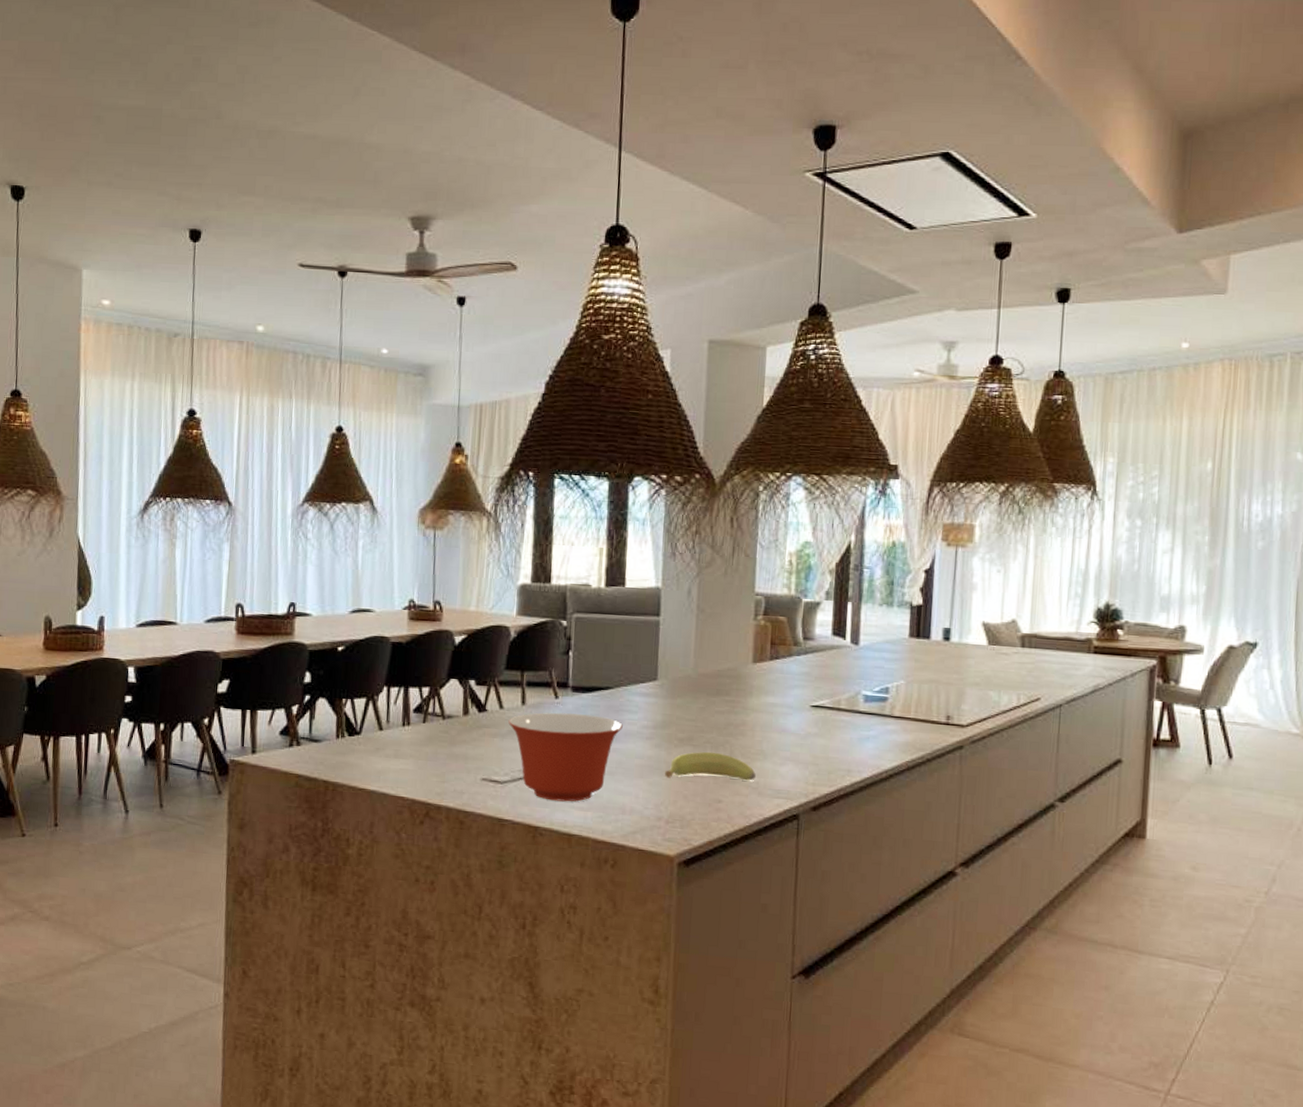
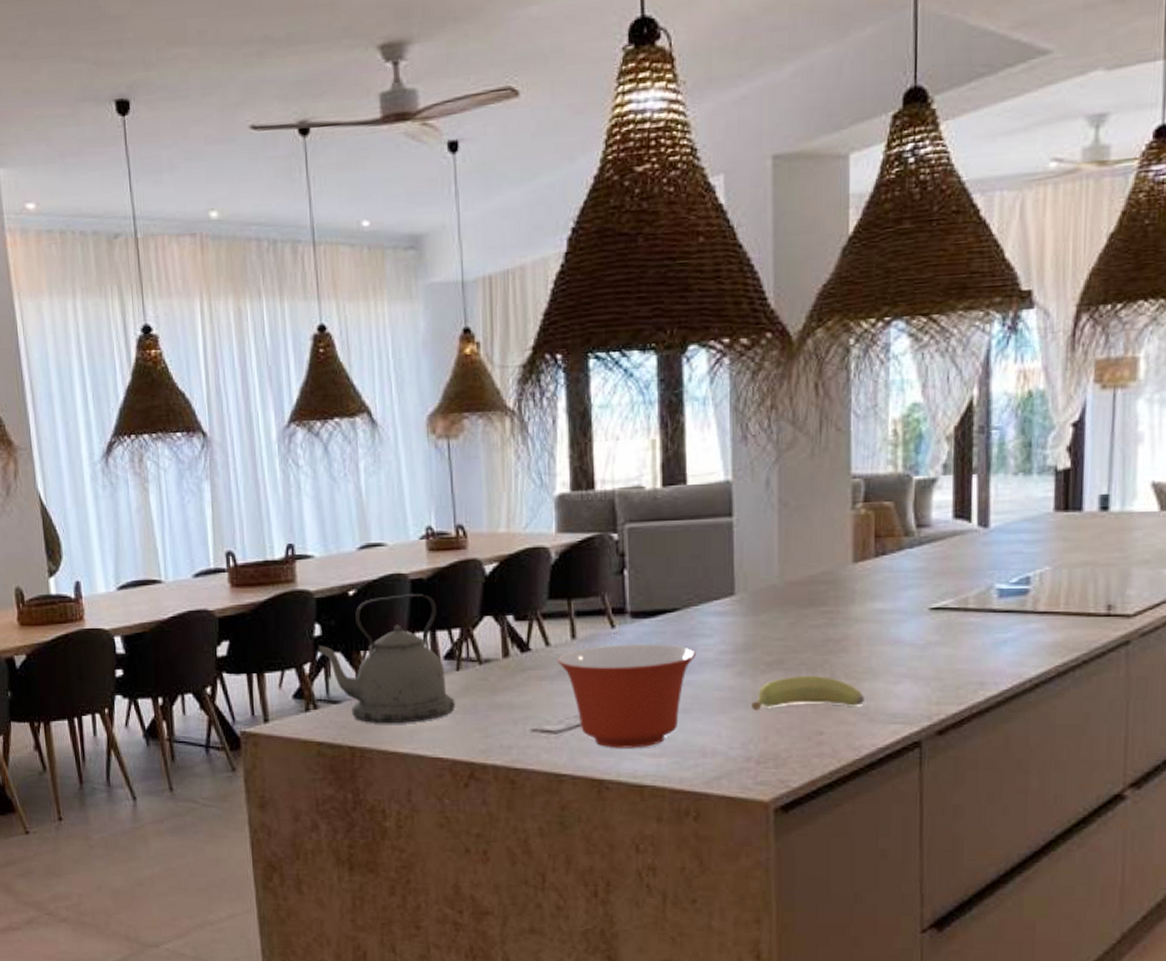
kettle: none [305,654,419,764] -> present [316,594,455,724]

